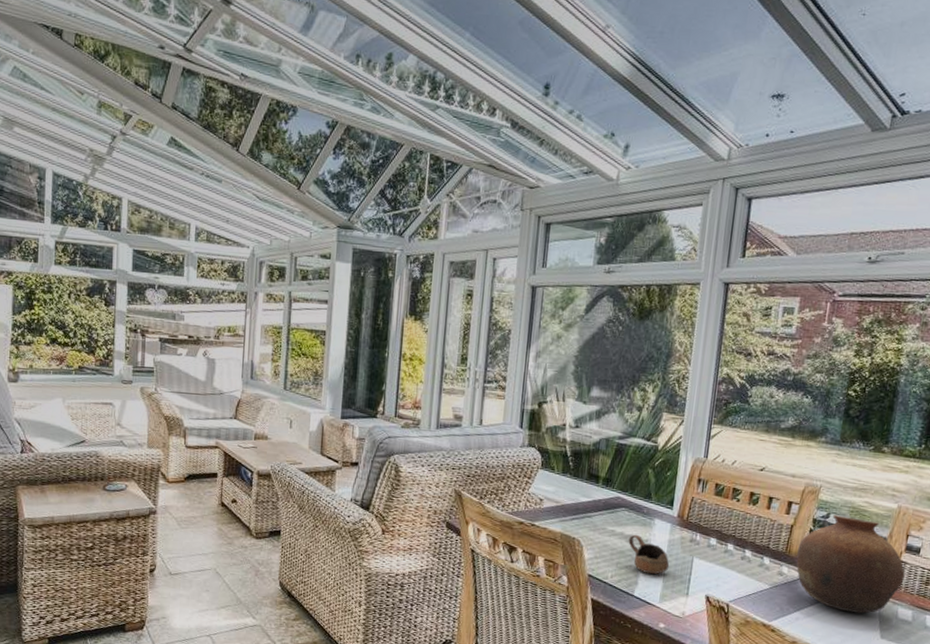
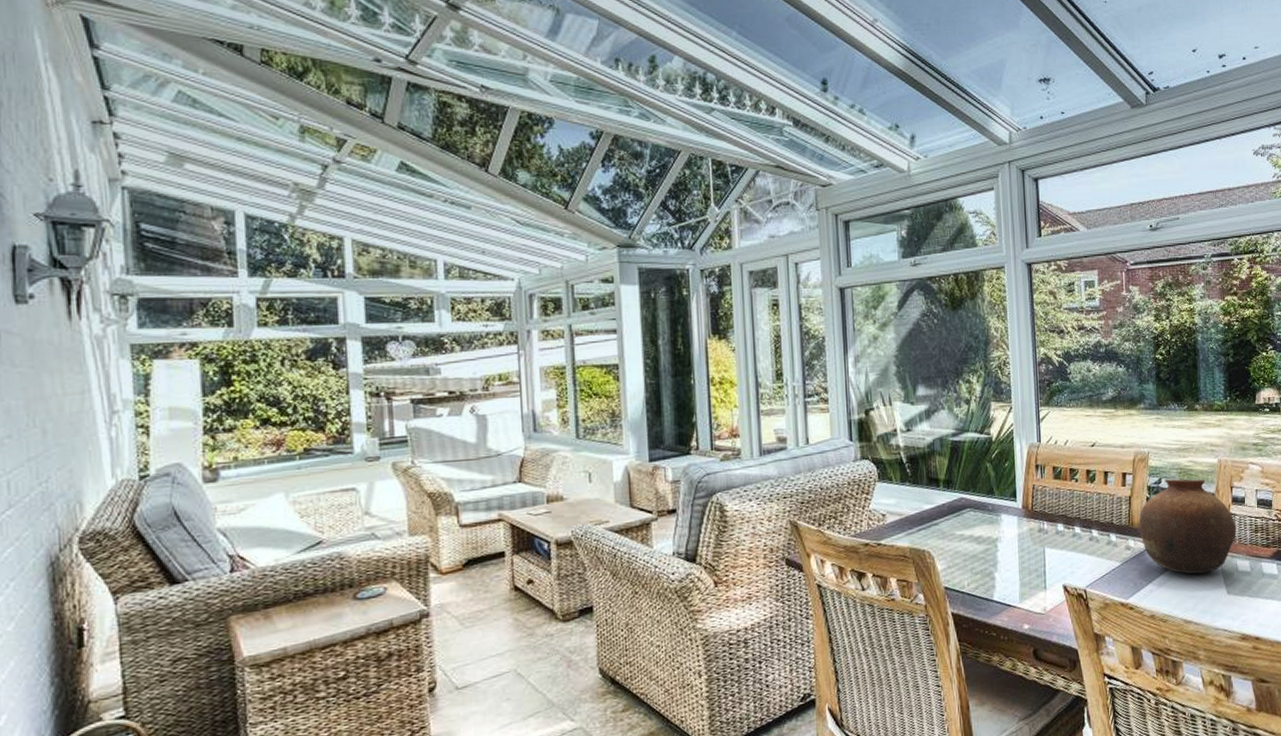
cup: present [628,534,669,575] -> none [979,534,1022,575]

